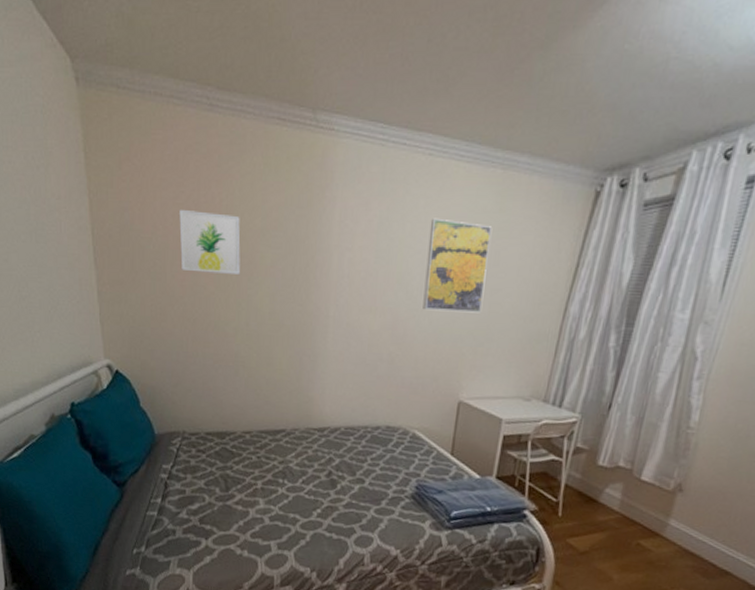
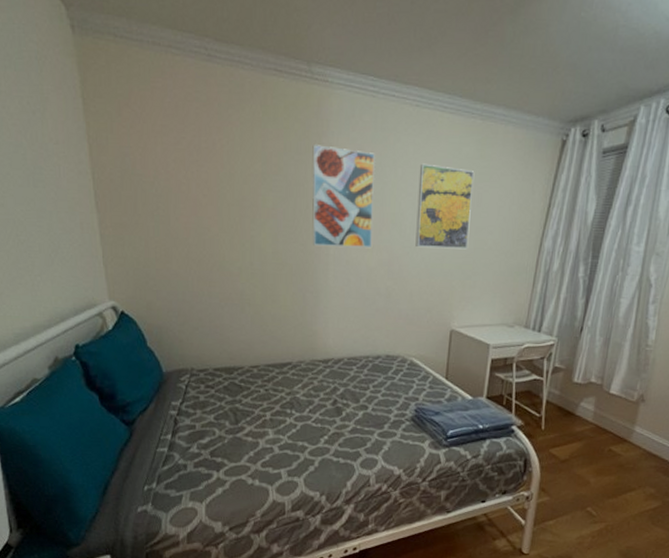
wall art: present [179,209,241,274] -> none [181,154,243,216]
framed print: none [311,198,382,310] -> present [312,145,375,249]

